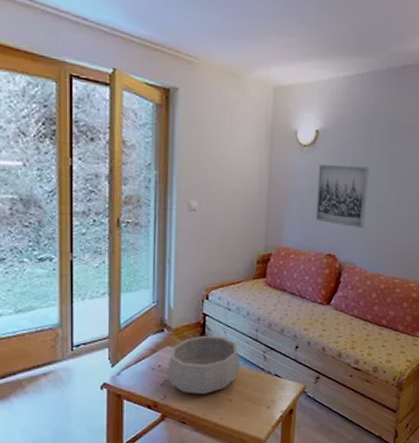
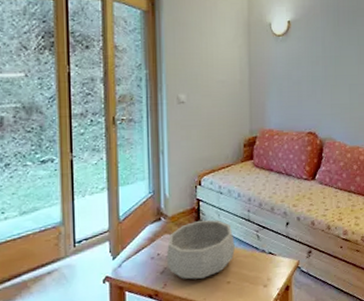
wall art: present [315,164,370,229] -> none [293,49,340,106]

